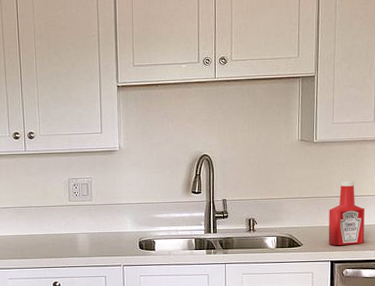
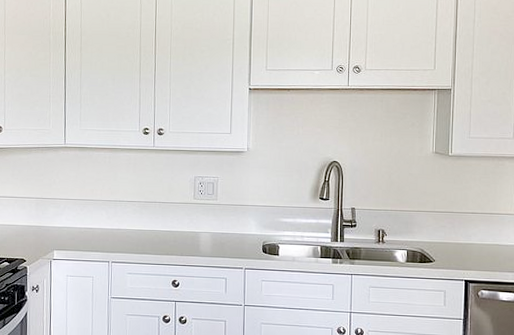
ketchup bottle: present [328,181,365,245] -> none [462,197,502,265]

